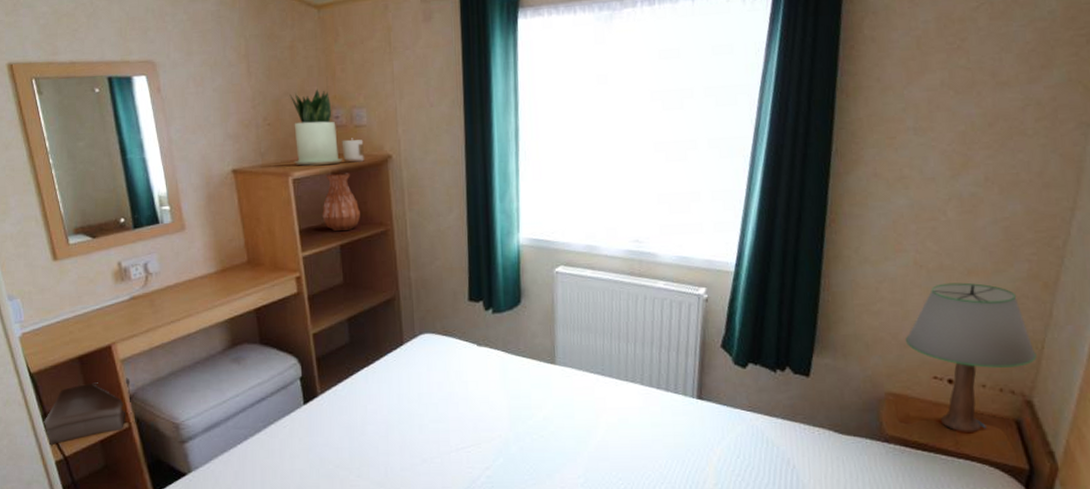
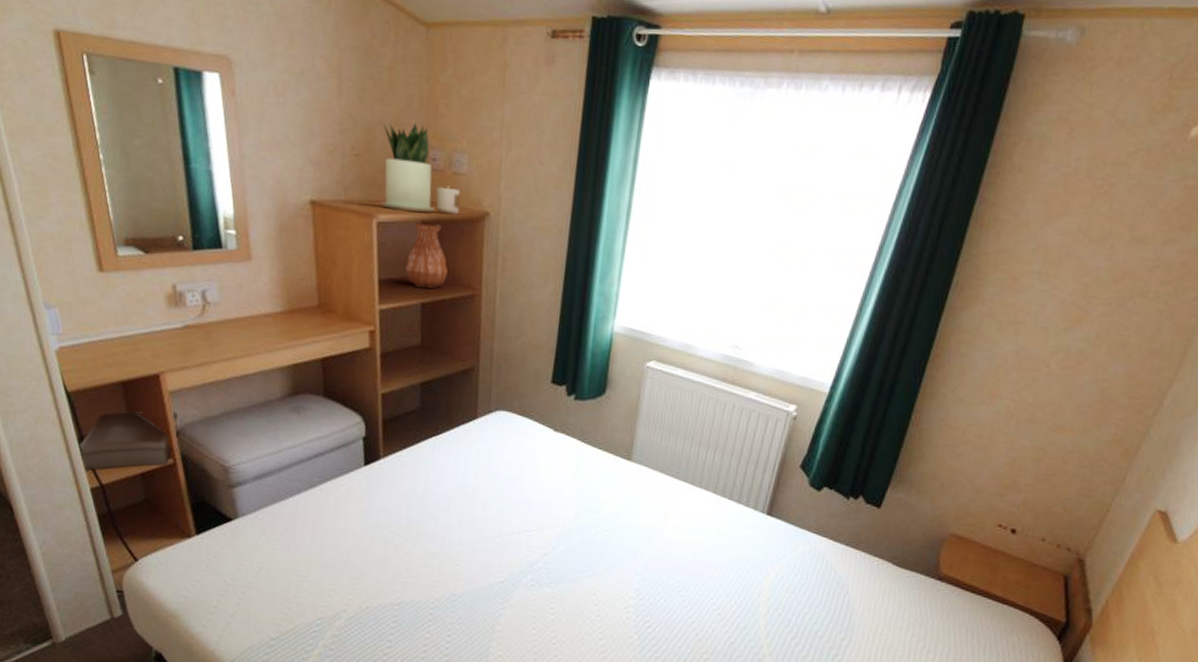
table lamp: present [905,282,1037,432] -> none [979,435,1100,582]

